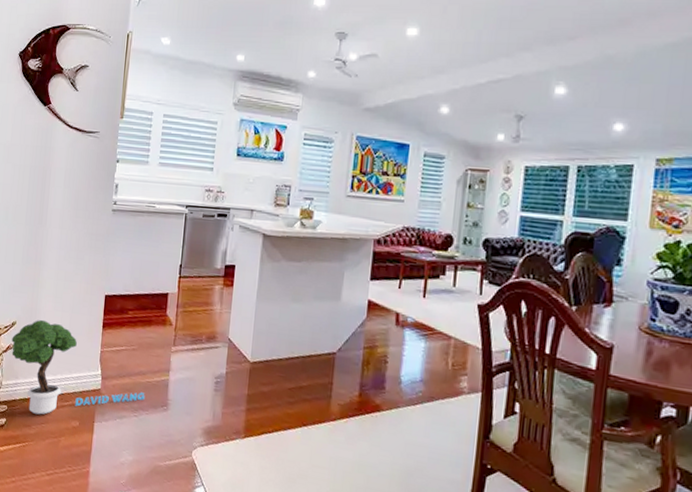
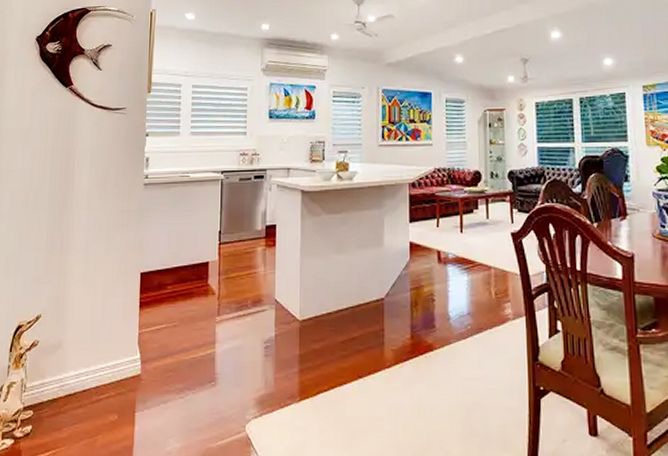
potted tree: present [11,319,145,415] -> none [36,308,191,414]

